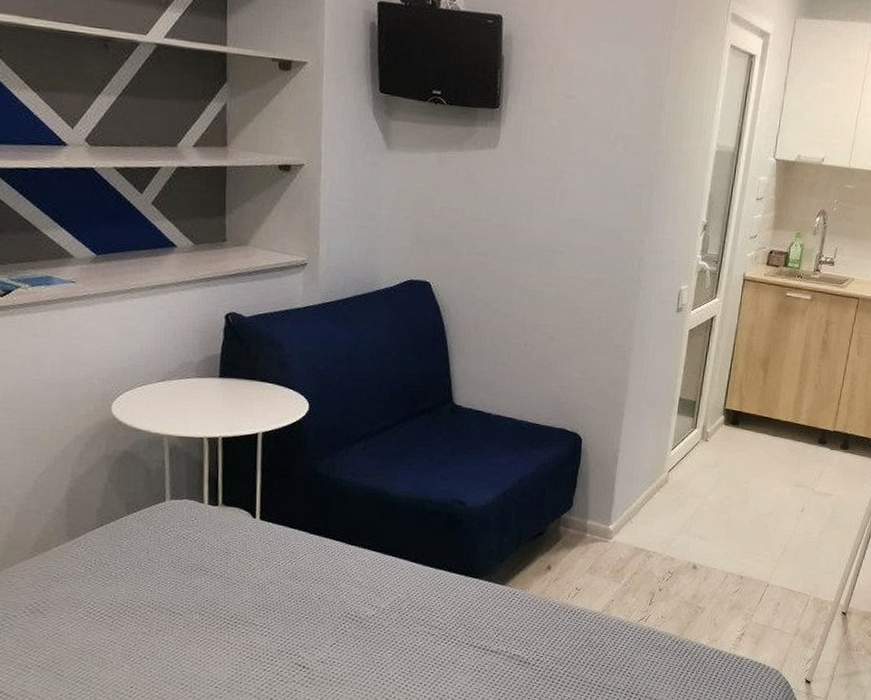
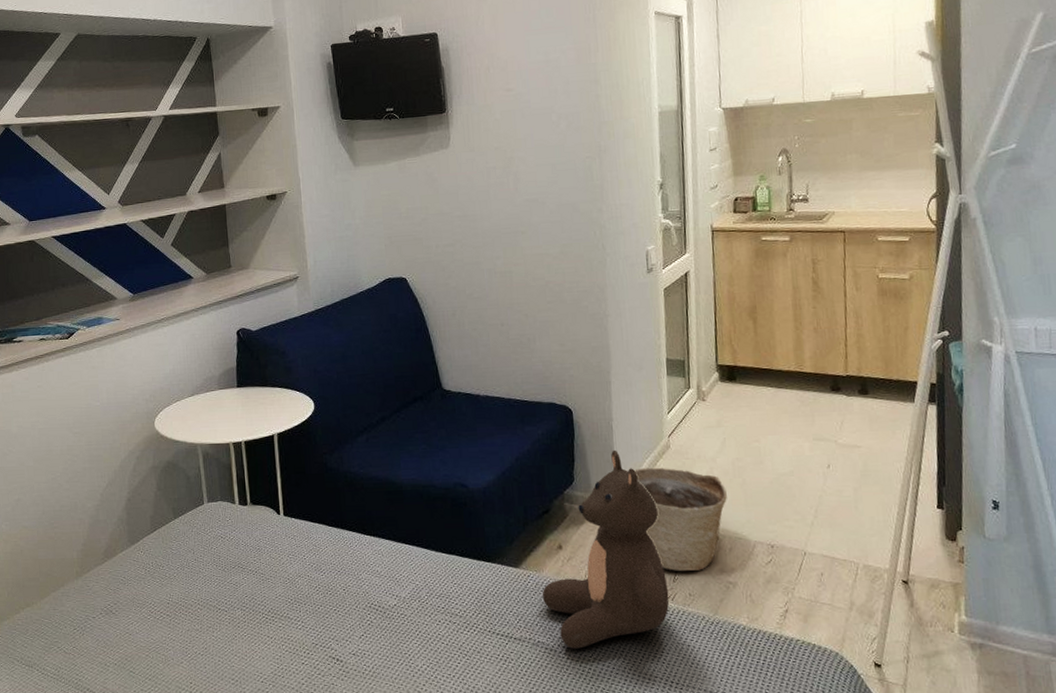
teddy bear: none [524,479,647,662] -> present [542,449,669,649]
basket: none [631,499,711,596] -> present [634,467,727,571]

